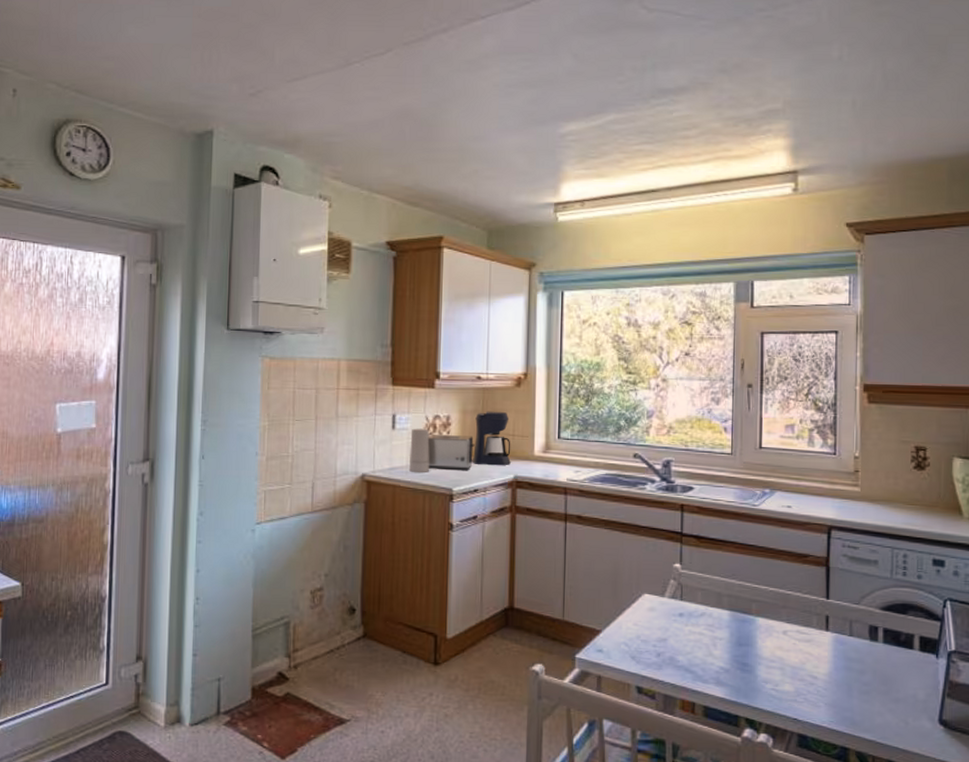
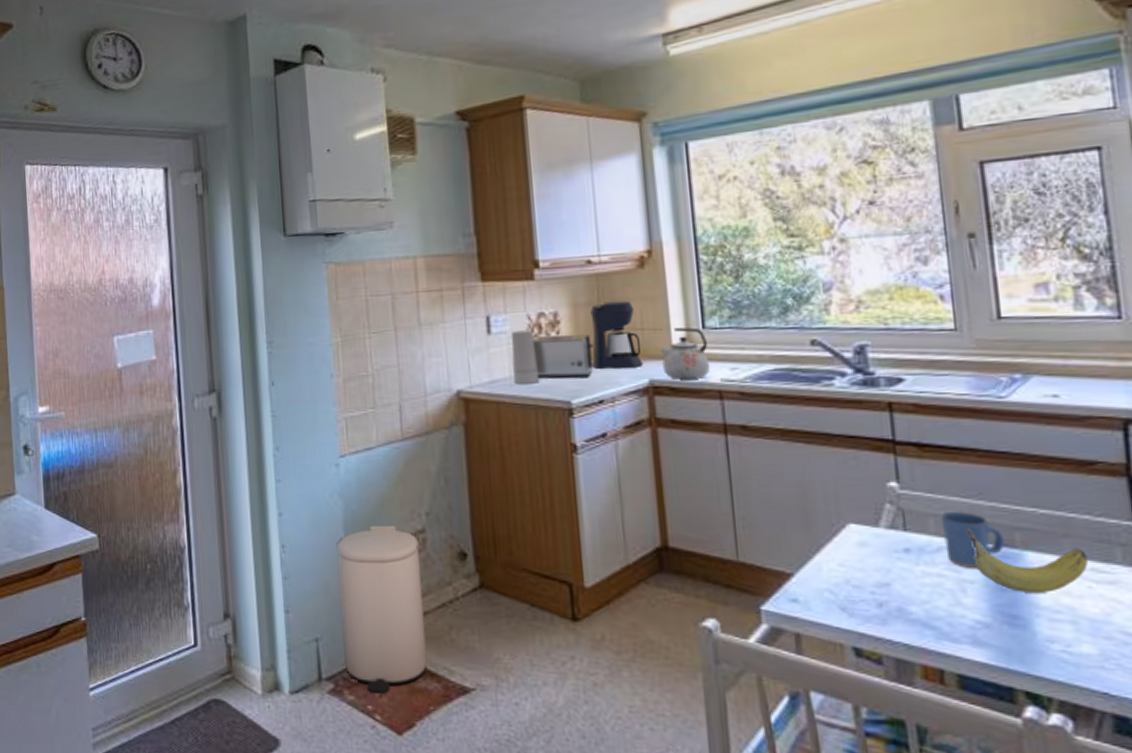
pedal bin: none [242,584,316,725] -> present [336,526,427,694]
kettle: none [524,435,561,477] -> present [660,327,711,380]
mug: none [706,587,745,629] -> present [940,511,1005,568]
fruit: none [722,598,796,648] -> present [966,526,1089,594]

